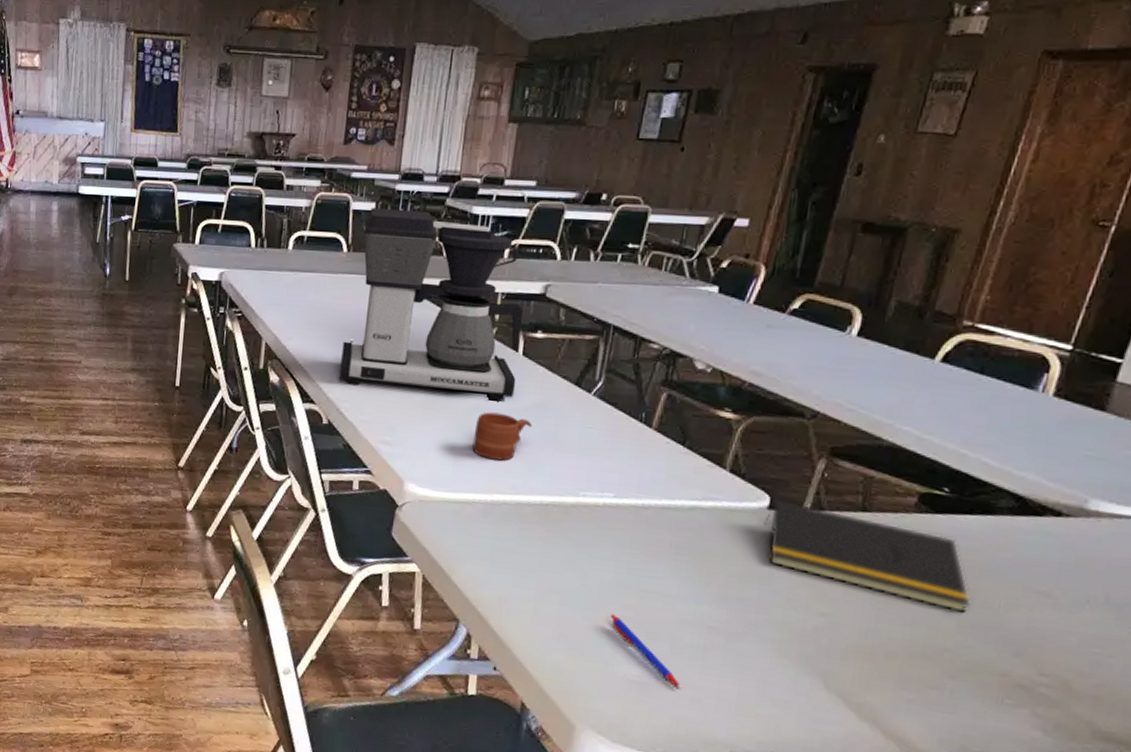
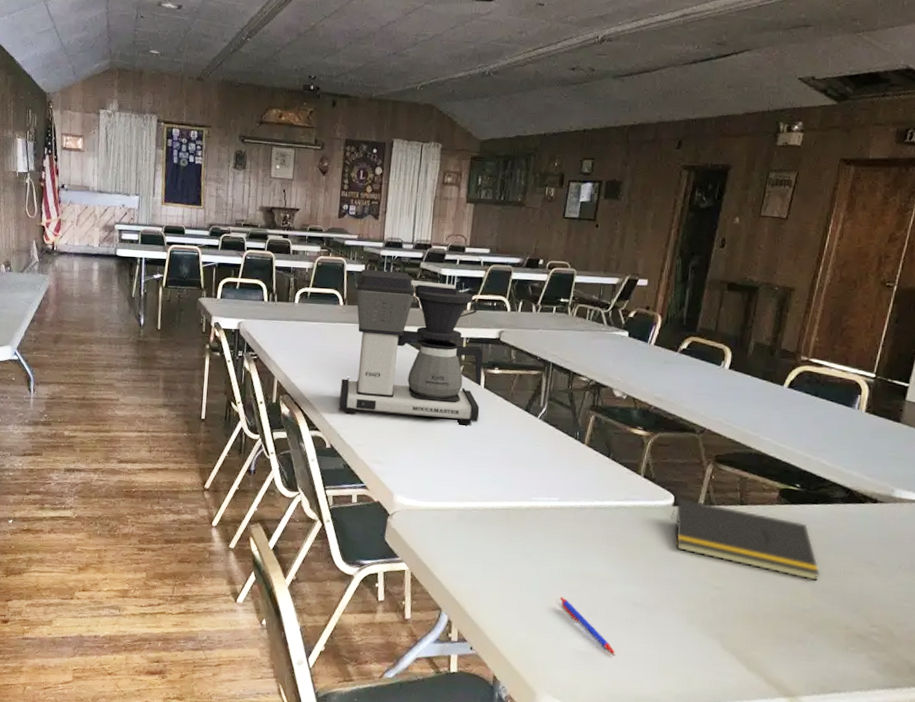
mug: present [472,412,533,461] -> none [447,434,494,474]

